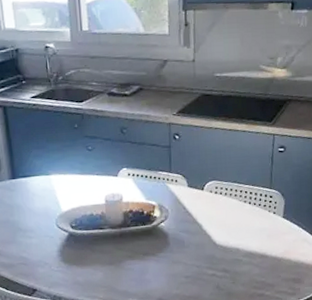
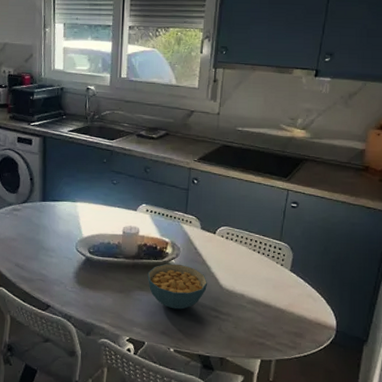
cereal bowl: none [137,226,201,274] -> present [147,263,208,310]

